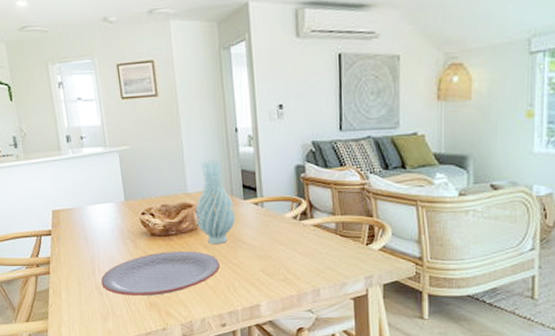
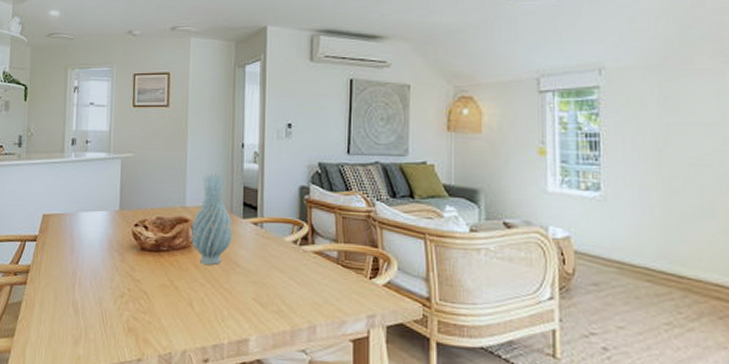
plate: present [101,251,221,296] -> none [79,269,211,319]

